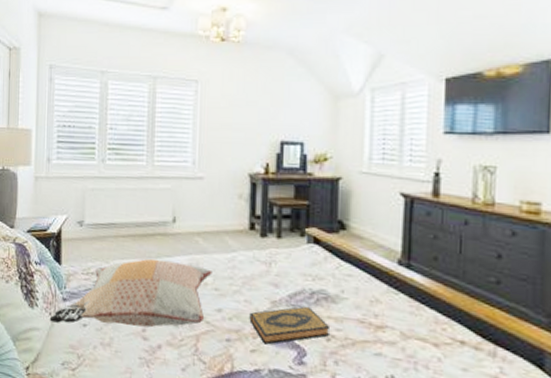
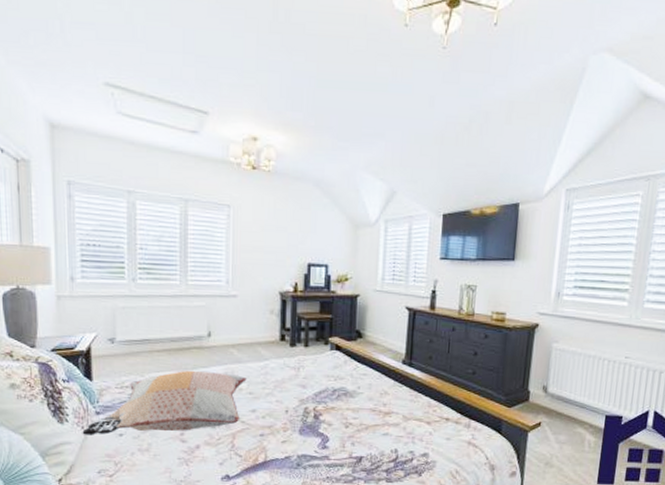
hardback book: present [249,306,331,345] -> none [280,401,349,436]

